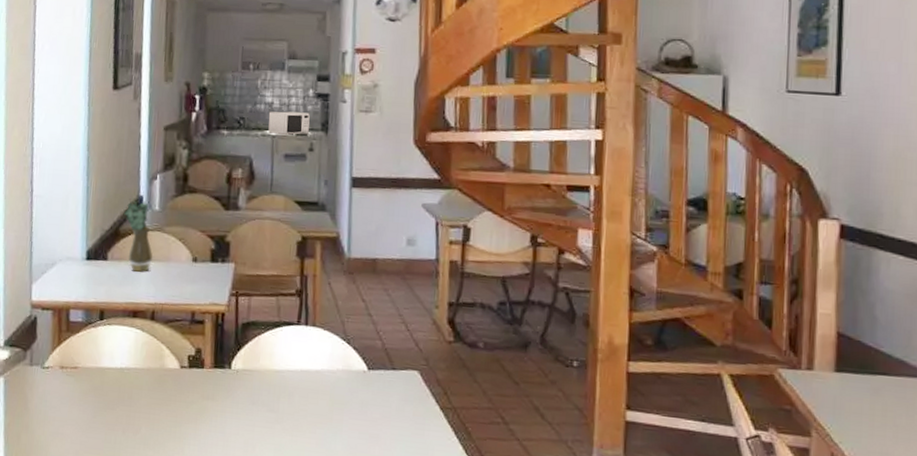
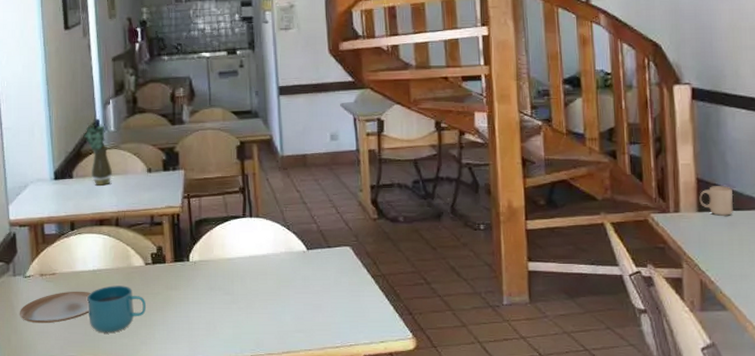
plate: none [32,389,115,424] -> present [19,291,91,324]
cup: none [110,388,177,442] -> present [87,285,146,333]
microwave: present [268,111,310,136] -> none [203,35,238,56]
cup: none [838,343,881,381] -> present [699,186,734,217]

